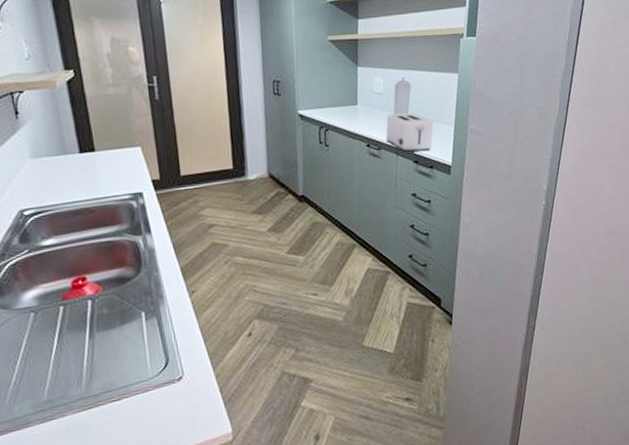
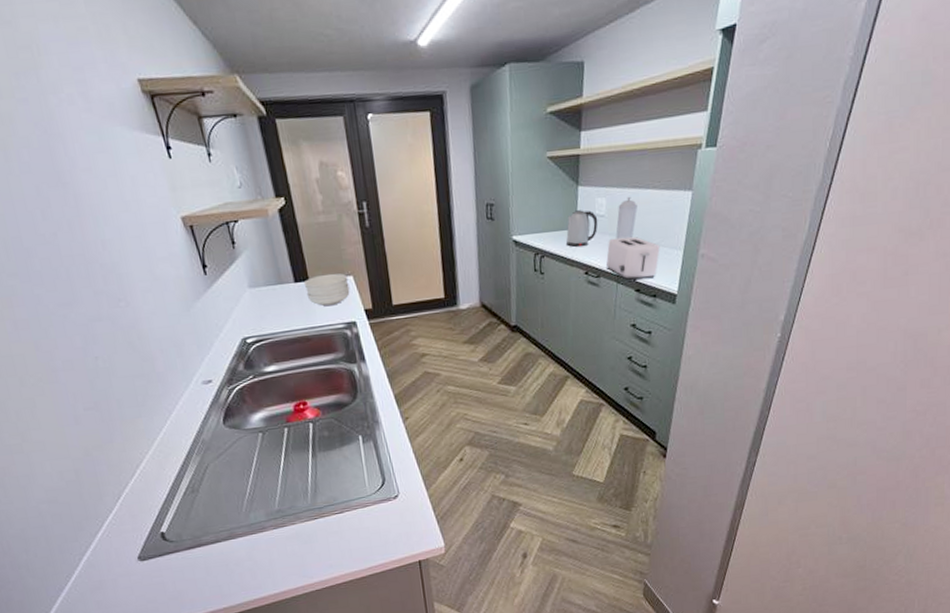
bowl: none [89,144,137,177] -> present [303,273,350,307]
kettle: none [348,88,377,121] -> present [566,210,598,247]

